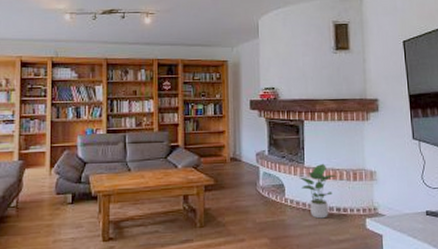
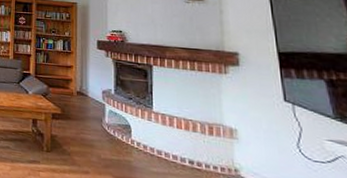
potted plant: present [299,163,337,219] -> none [147,111,189,169]

